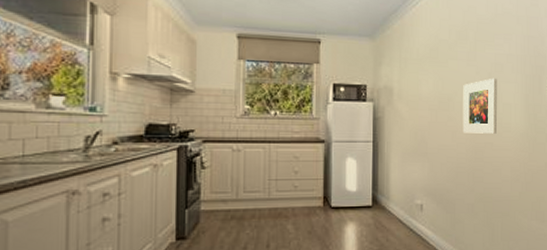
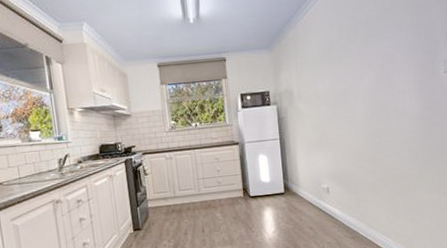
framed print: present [462,78,497,134] -> none [357,68,393,123]

